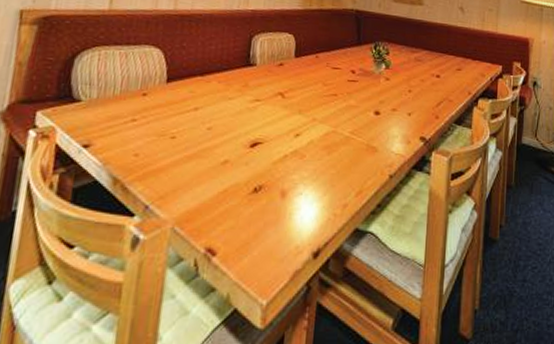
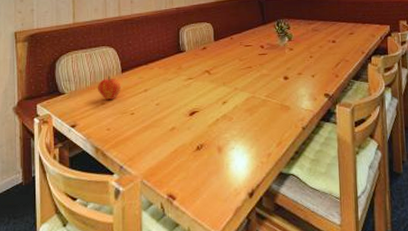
fruit: none [128,84,164,117] -> present [97,75,122,101]

